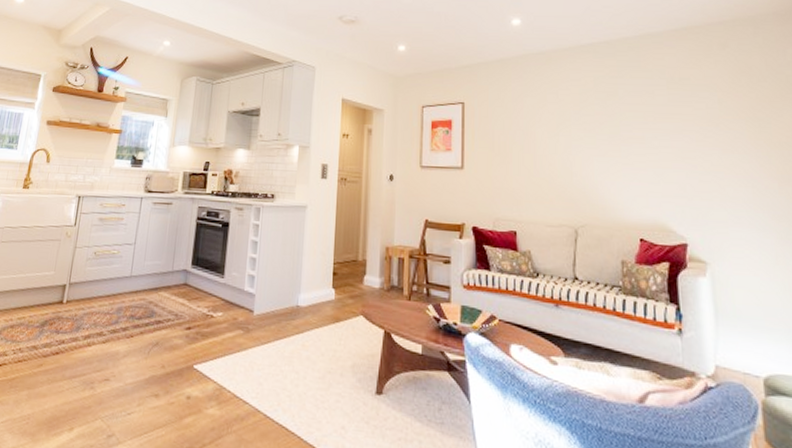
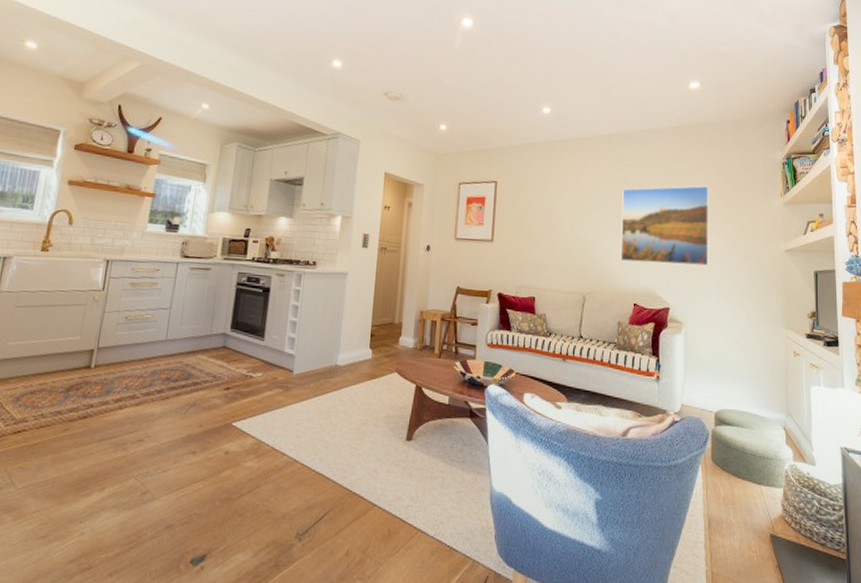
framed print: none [614,95,735,192] -> present [620,185,710,266]

